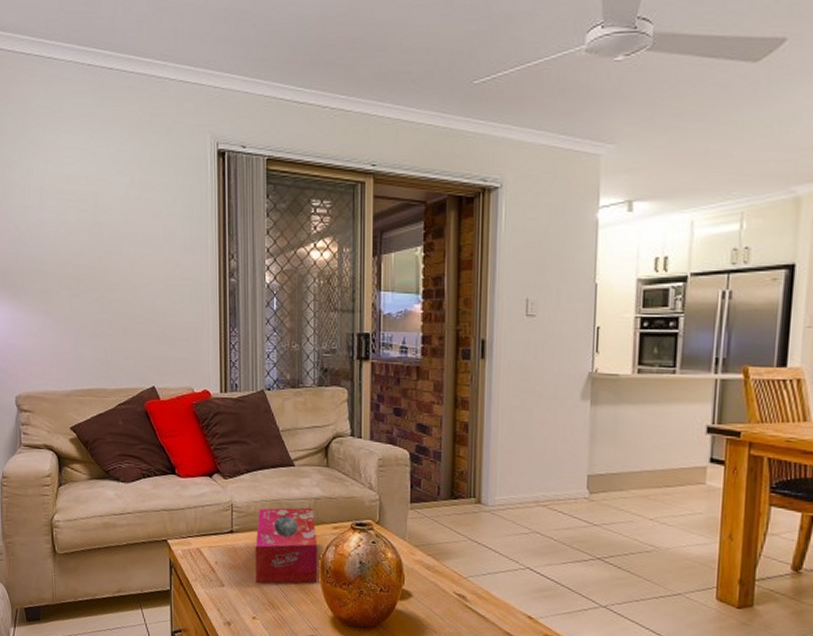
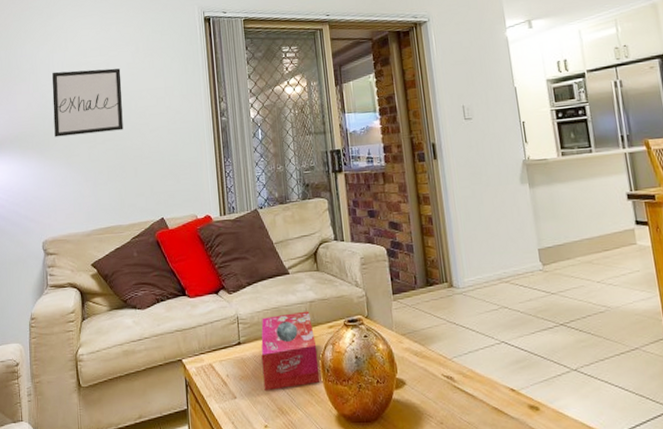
wall art: none [27,199,112,279] -> present [52,68,124,137]

